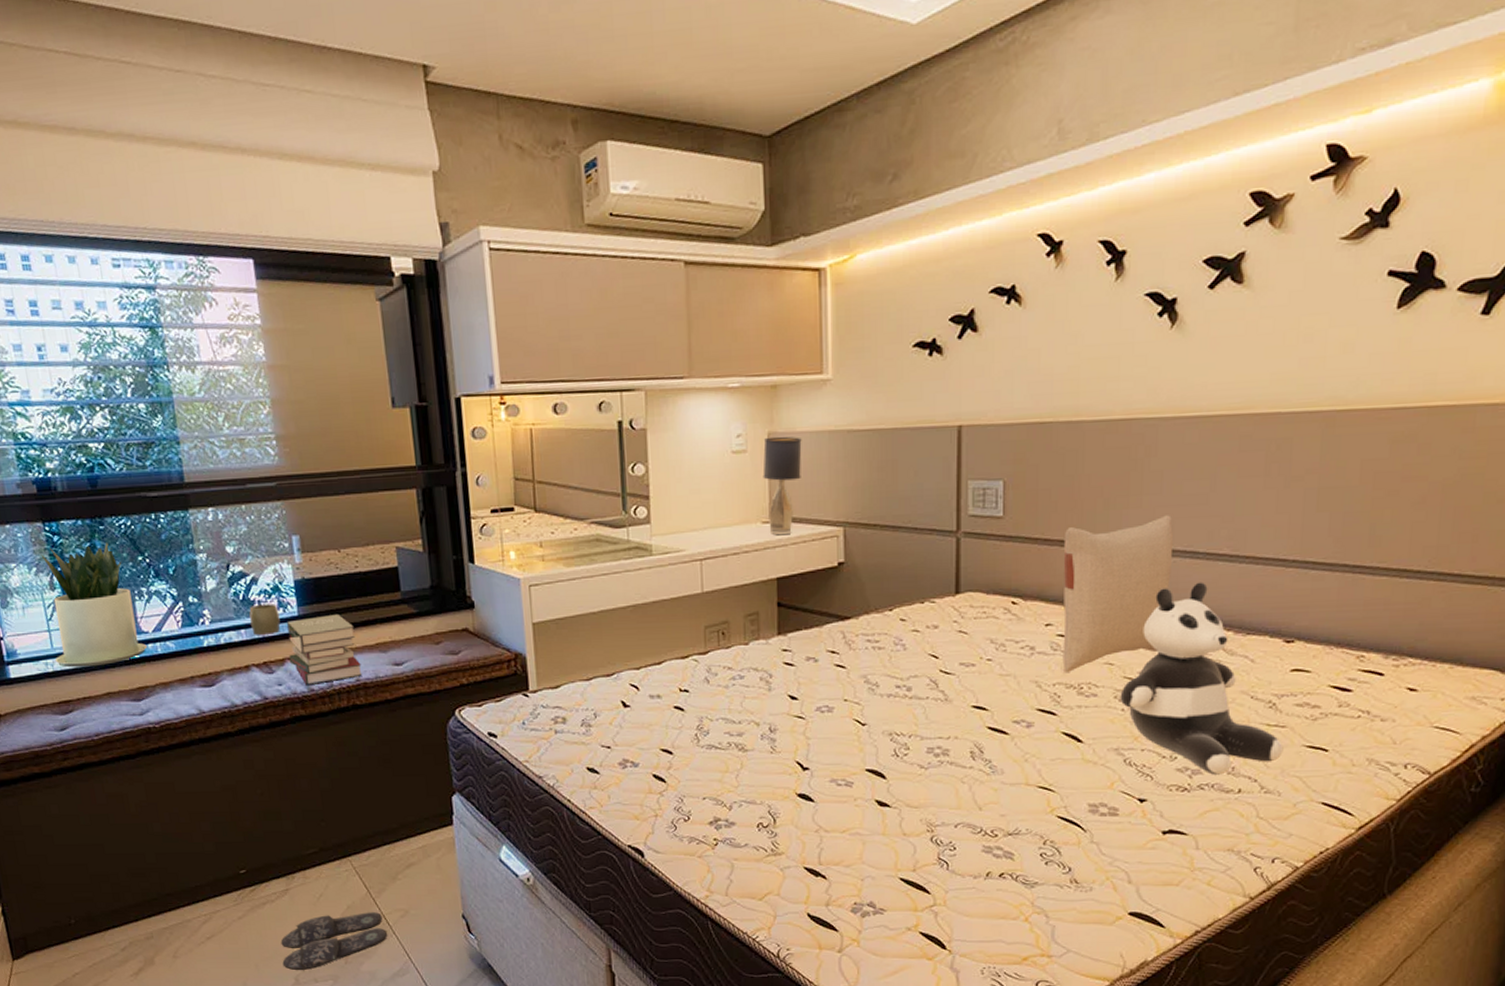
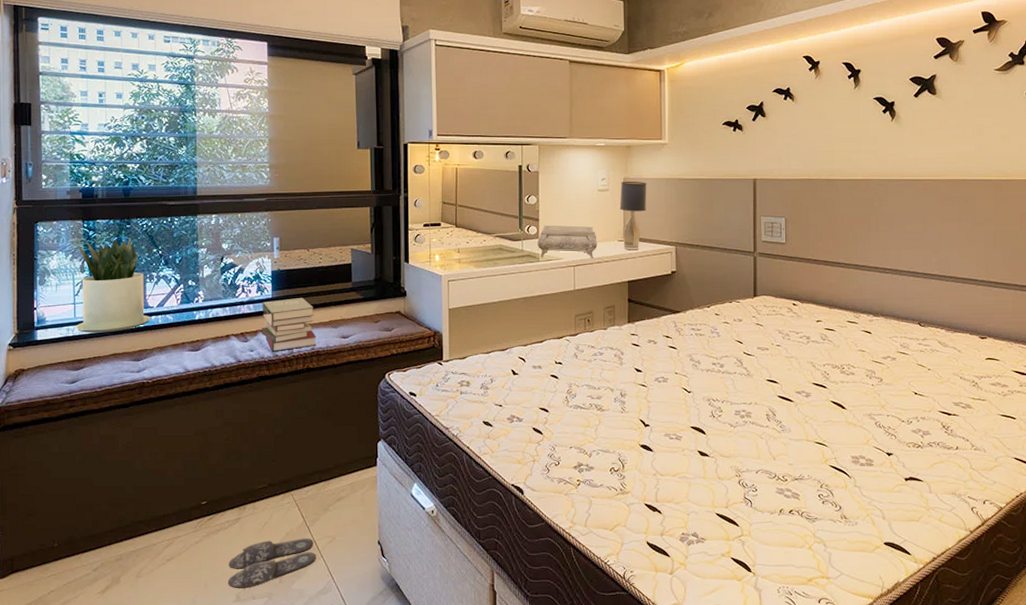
mug: present [249,603,281,636] -> none [234,288,257,313]
jewelry box: none [648,503,733,549] -> present [537,225,597,258]
pillow: present [1062,515,1173,674] -> none [827,246,901,357]
stuffed animal: present [1120,582,1284,775] -> none [870,293,985,435]

